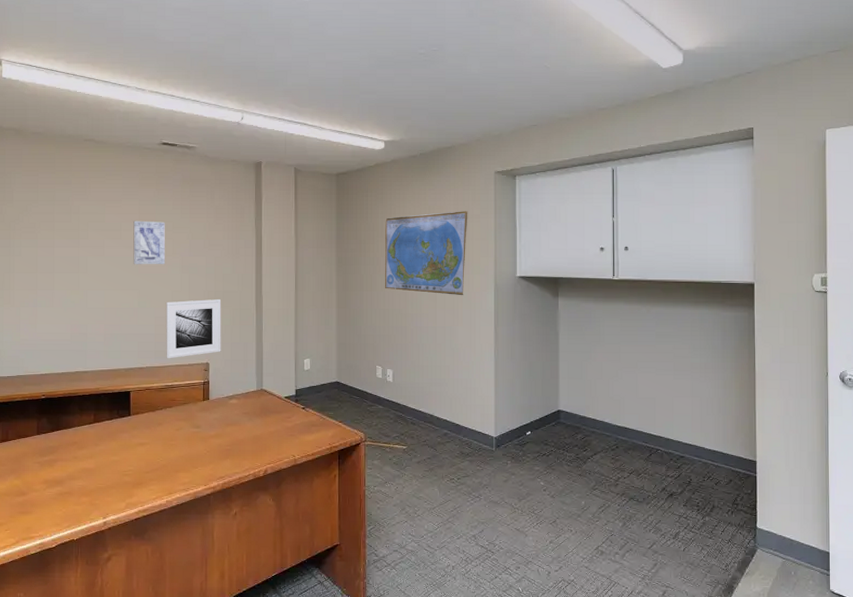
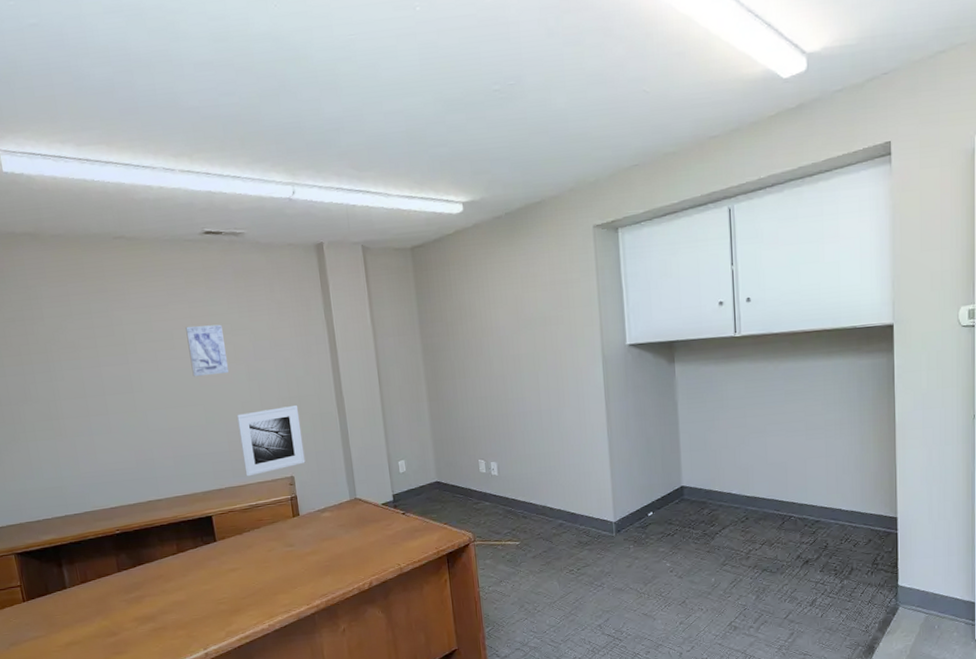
world map: present [385,211,468,295] -> none [472,275,569,375]

